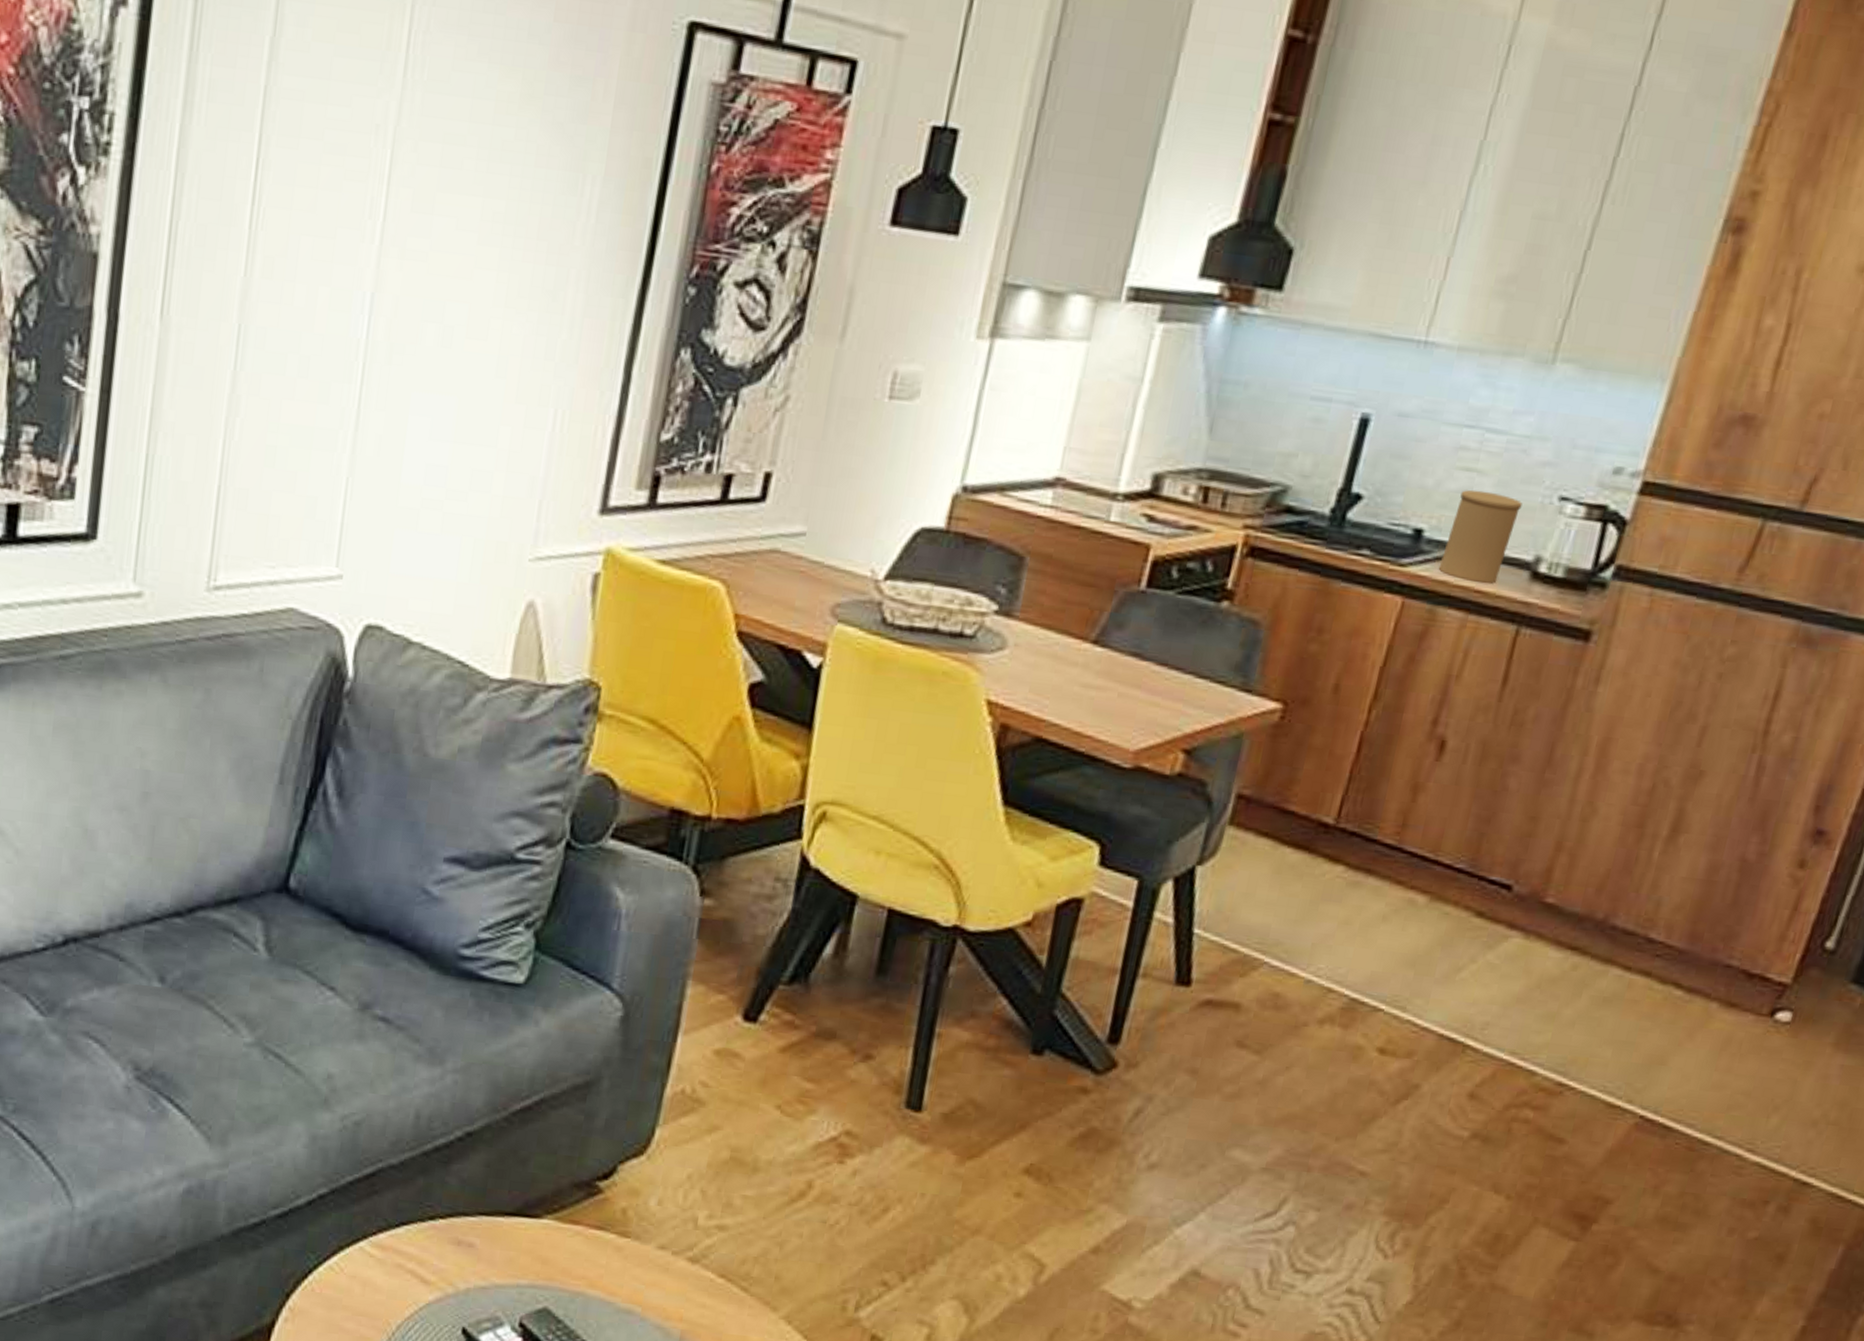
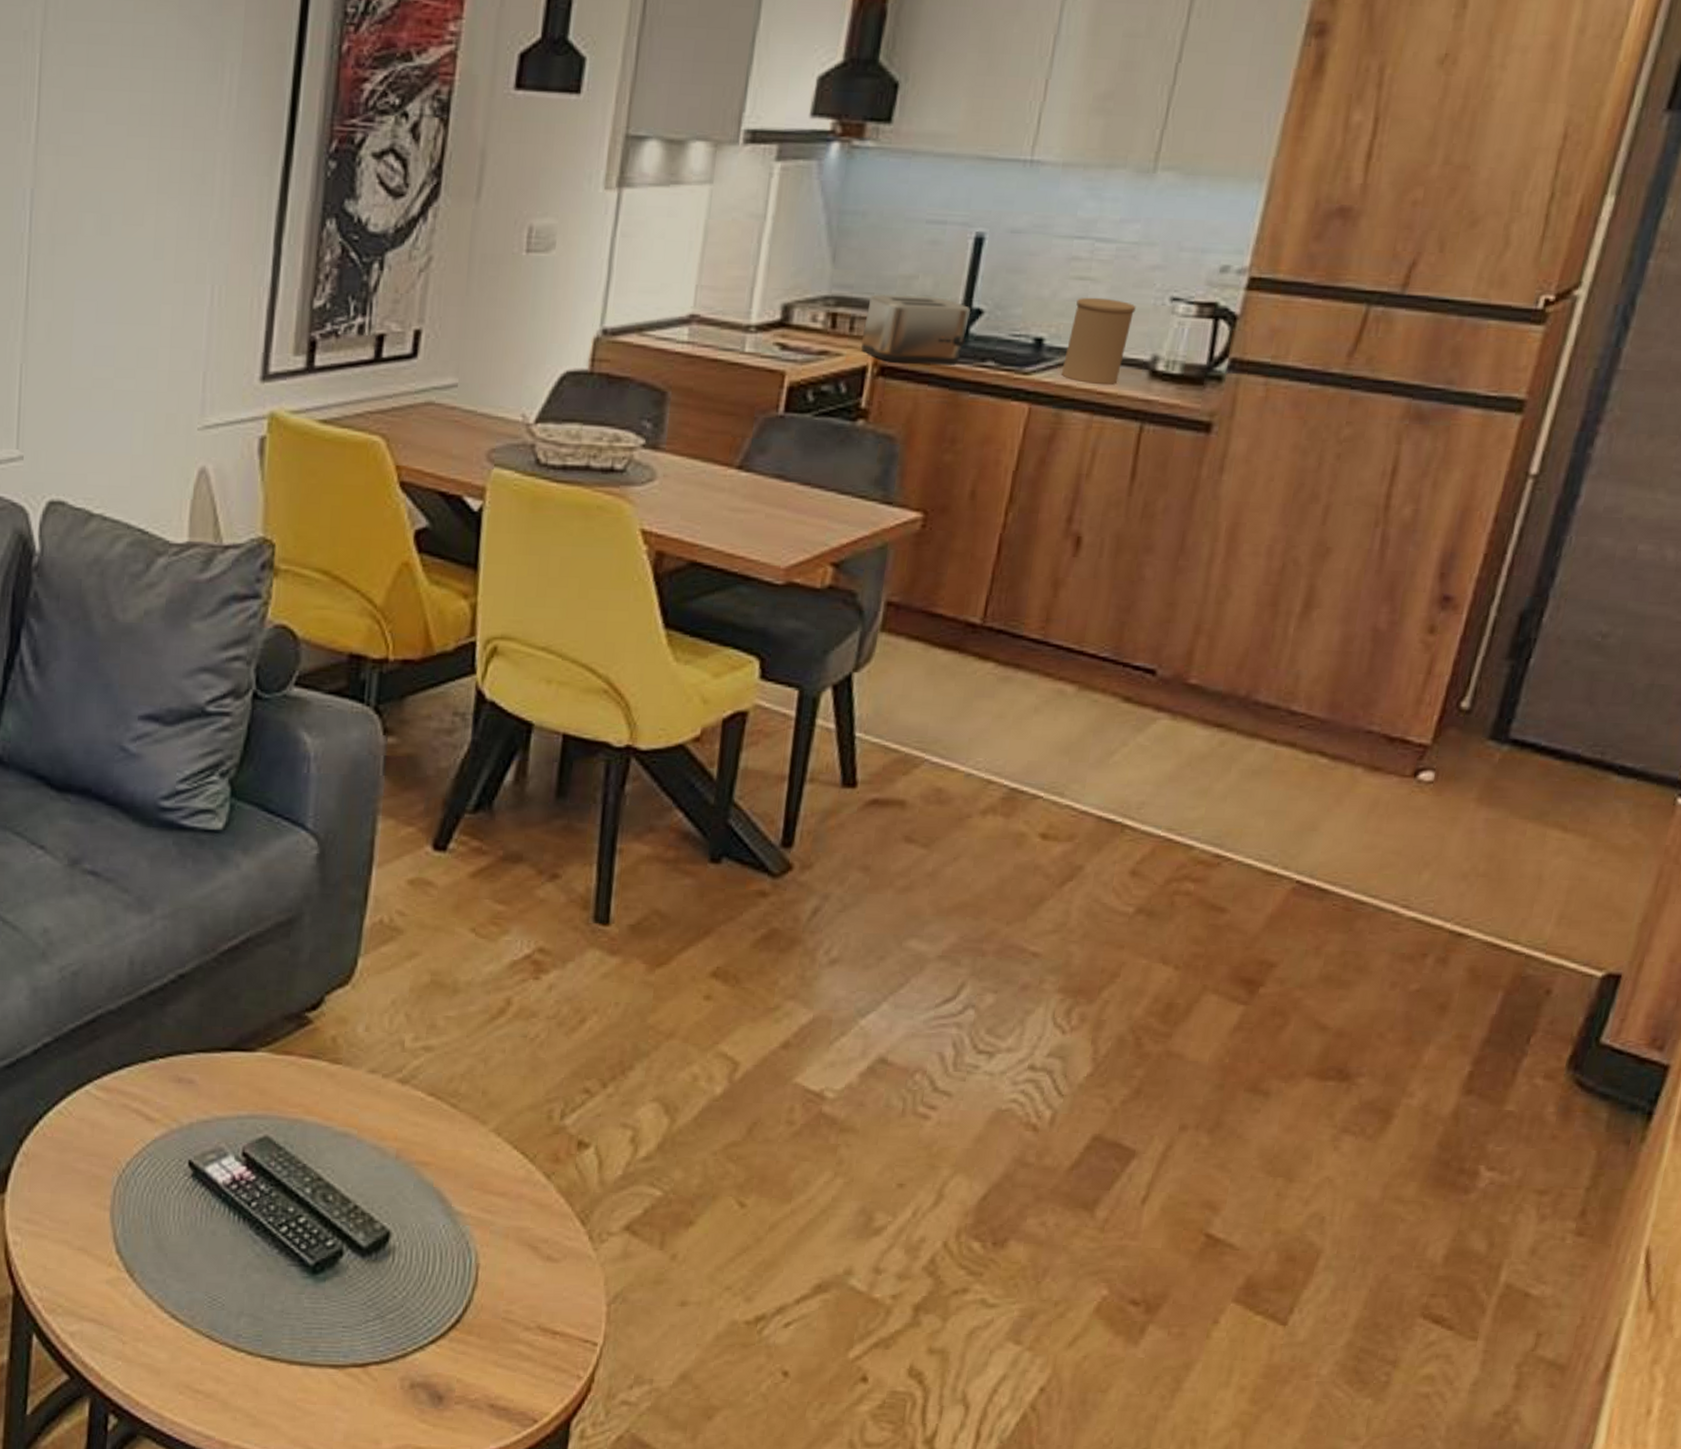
toaster: none [1232,470,1350,551] -> present [861,294,970,365]

